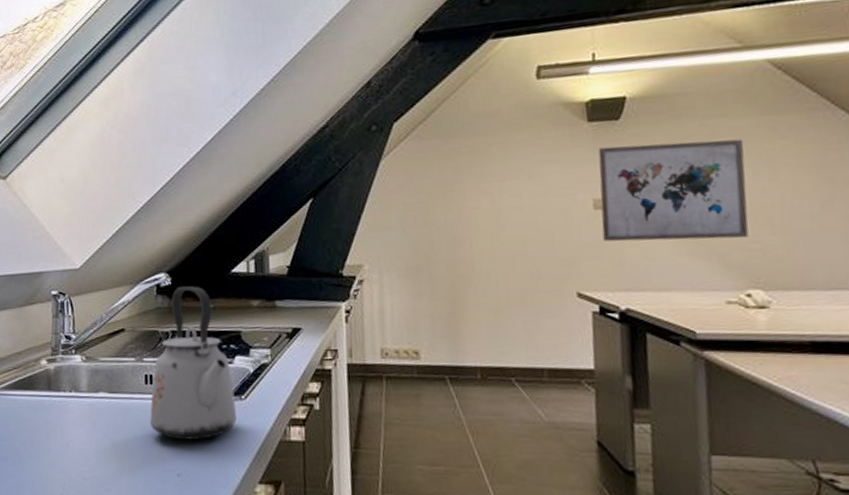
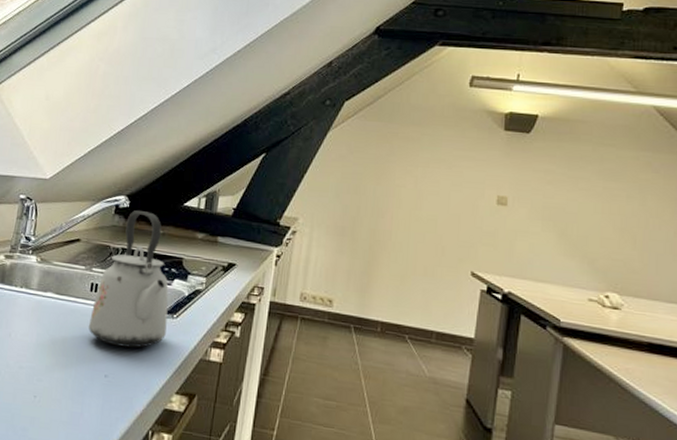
wall art: present [598,139,749,242] -> none [500,154,624,249]

